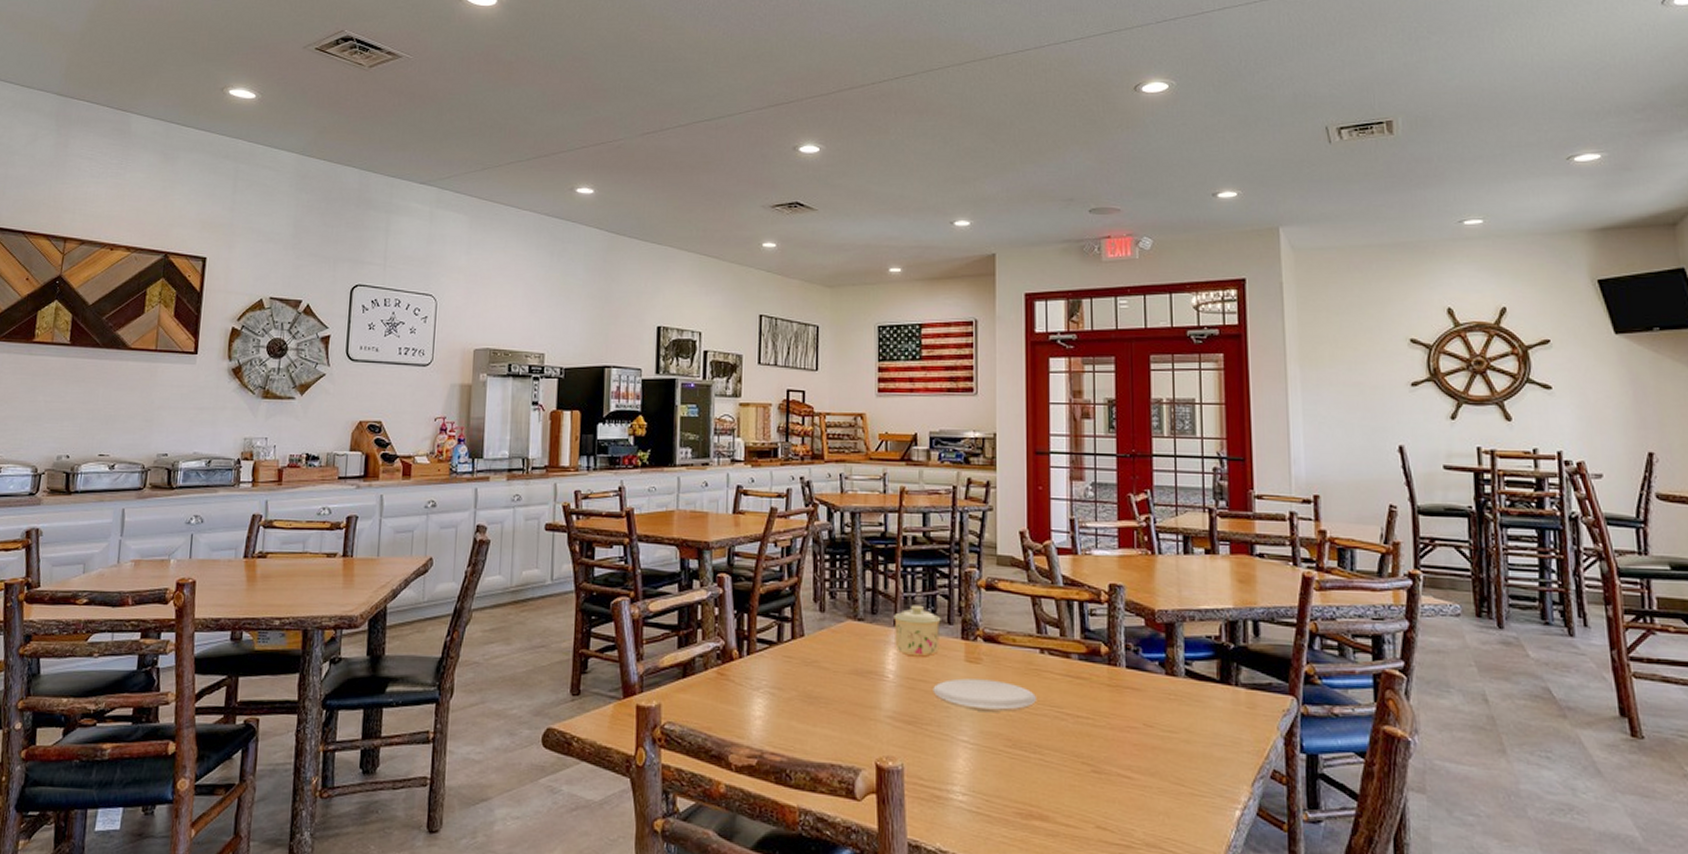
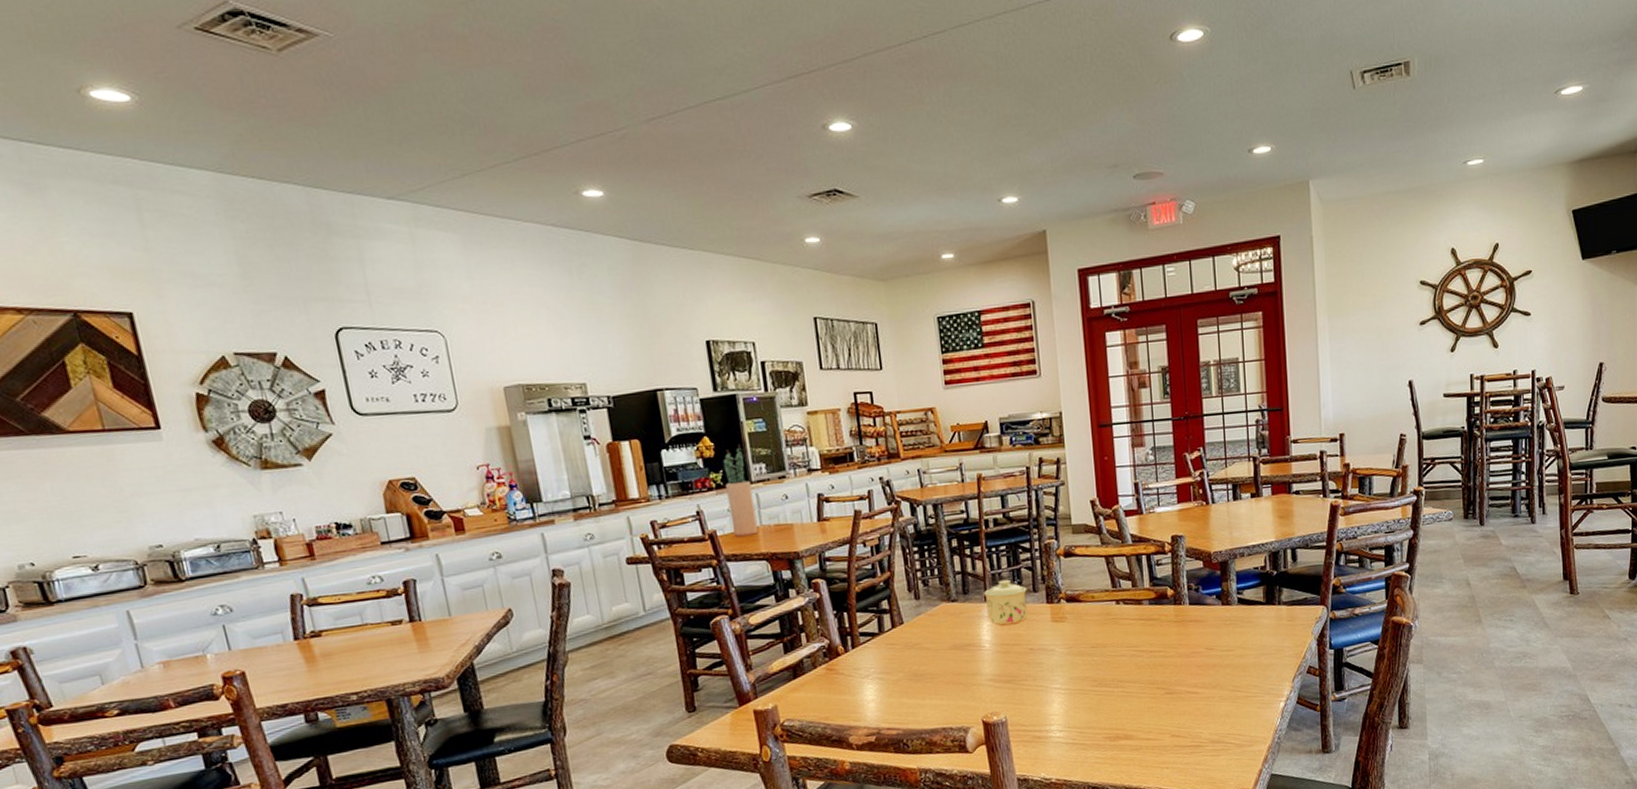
vase: none [649,426,675,520] -> present [723,444,758,538]
plate: present [933,678,1038,713] -> none [1025,633,1117,662]

